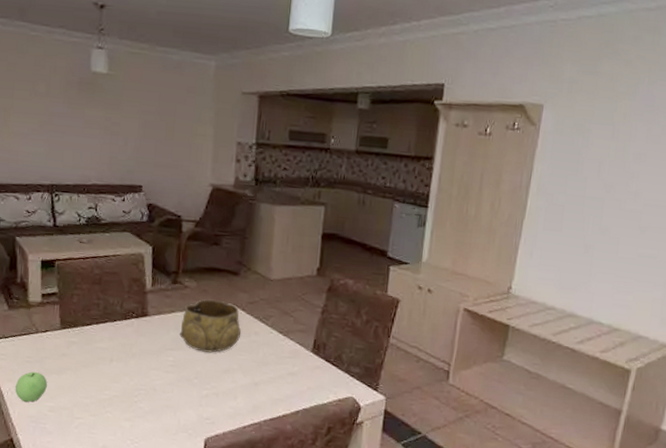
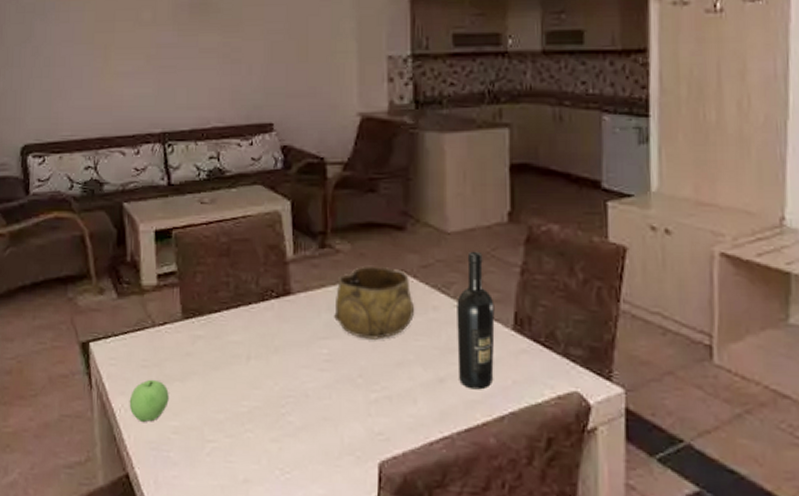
wine bottle: none [269,294,300,392] -> present [457,251,495,390]

